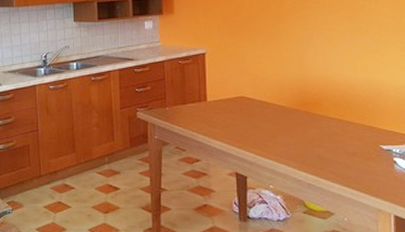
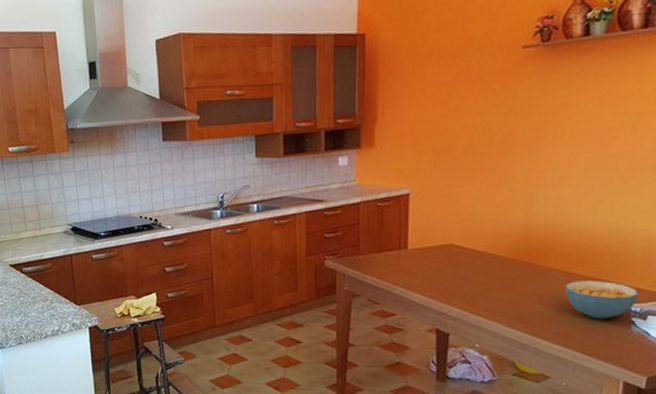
cereal bowl: none [337,127,397,160] -> present [564,281,639,319]

